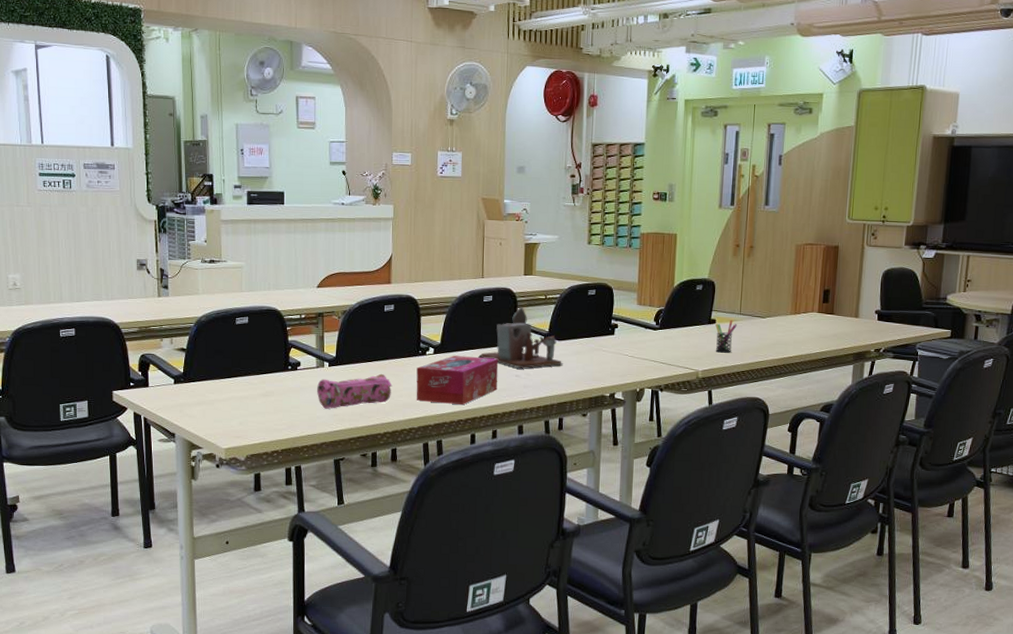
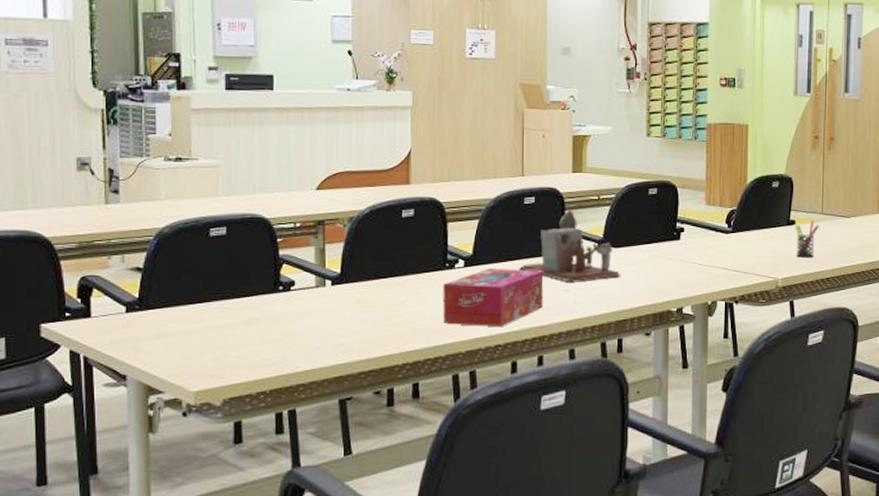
pencil case: present [317,373,392,409] -> none [317,292,413,337]

